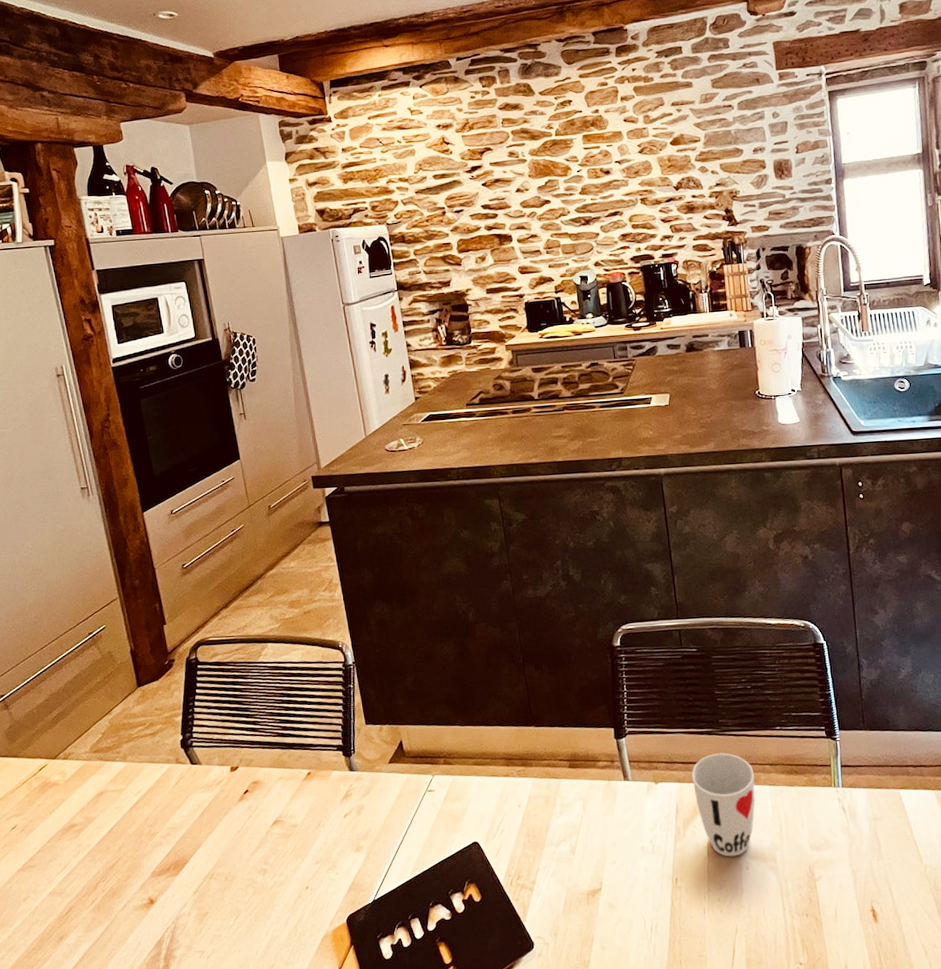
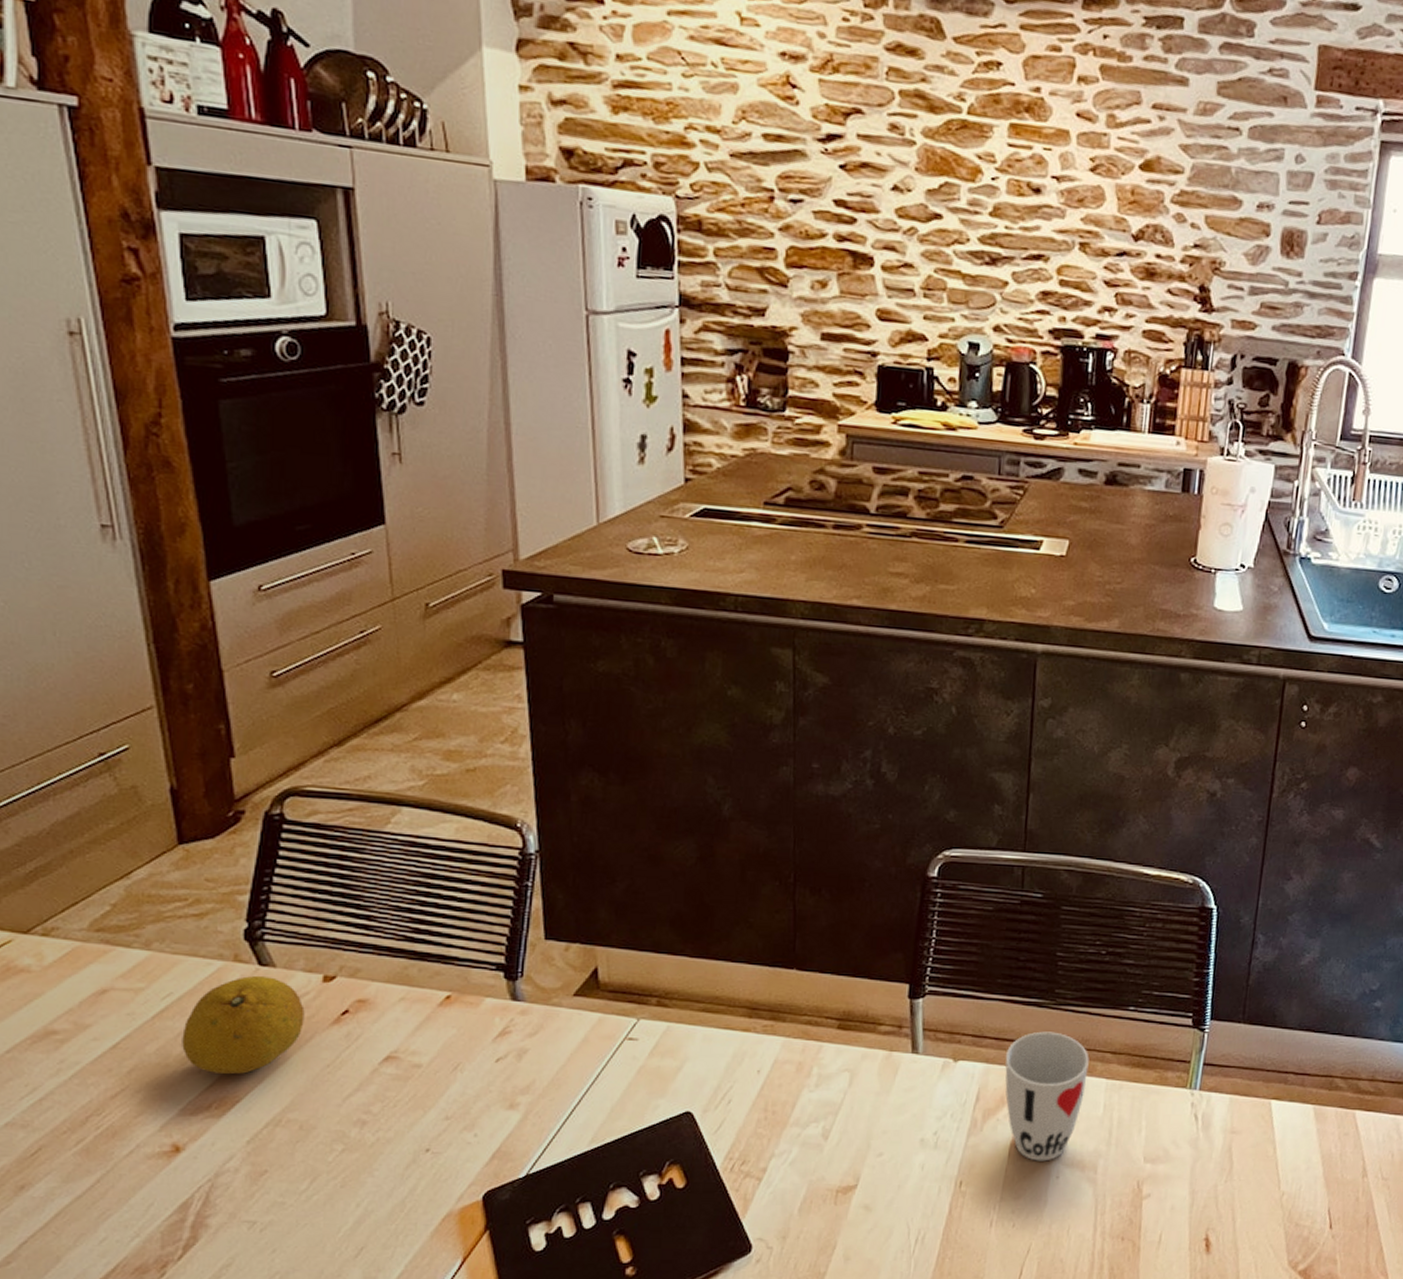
fruit: none [149,771,222,845] -> present [182,975,305,1075]

